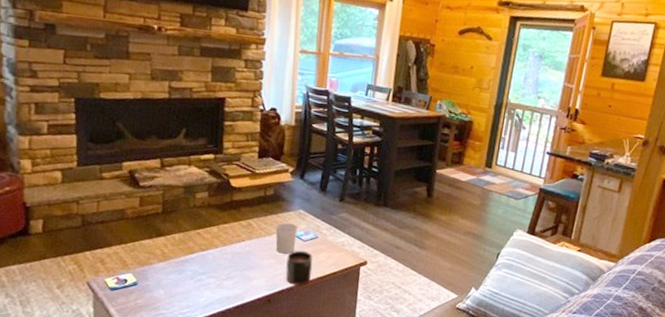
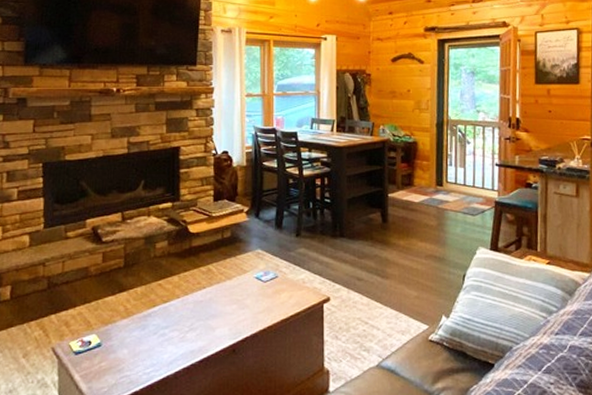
candle holder: present [275,223,298,254] -> none [235,265,257,298]
mug: present [285,250,313,286] -> none [248,292,275,331]

